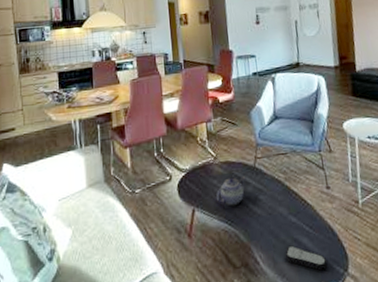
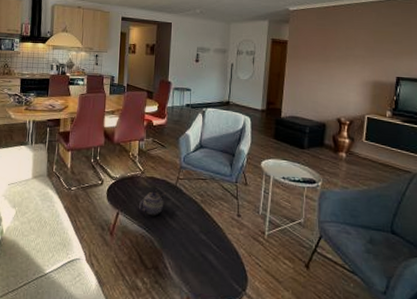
remote control: present [285,245,328,271] -> none [191,259,228,286]

